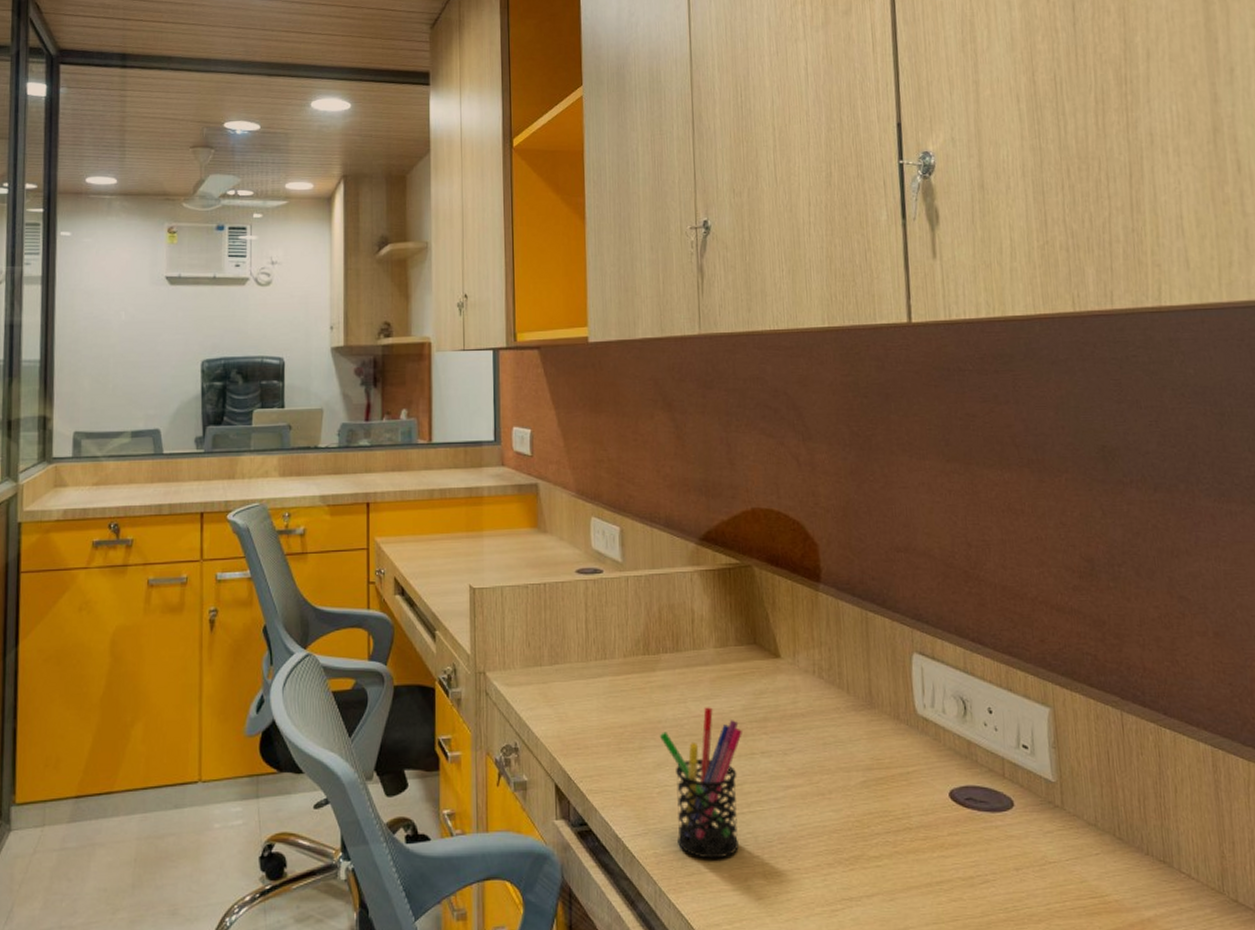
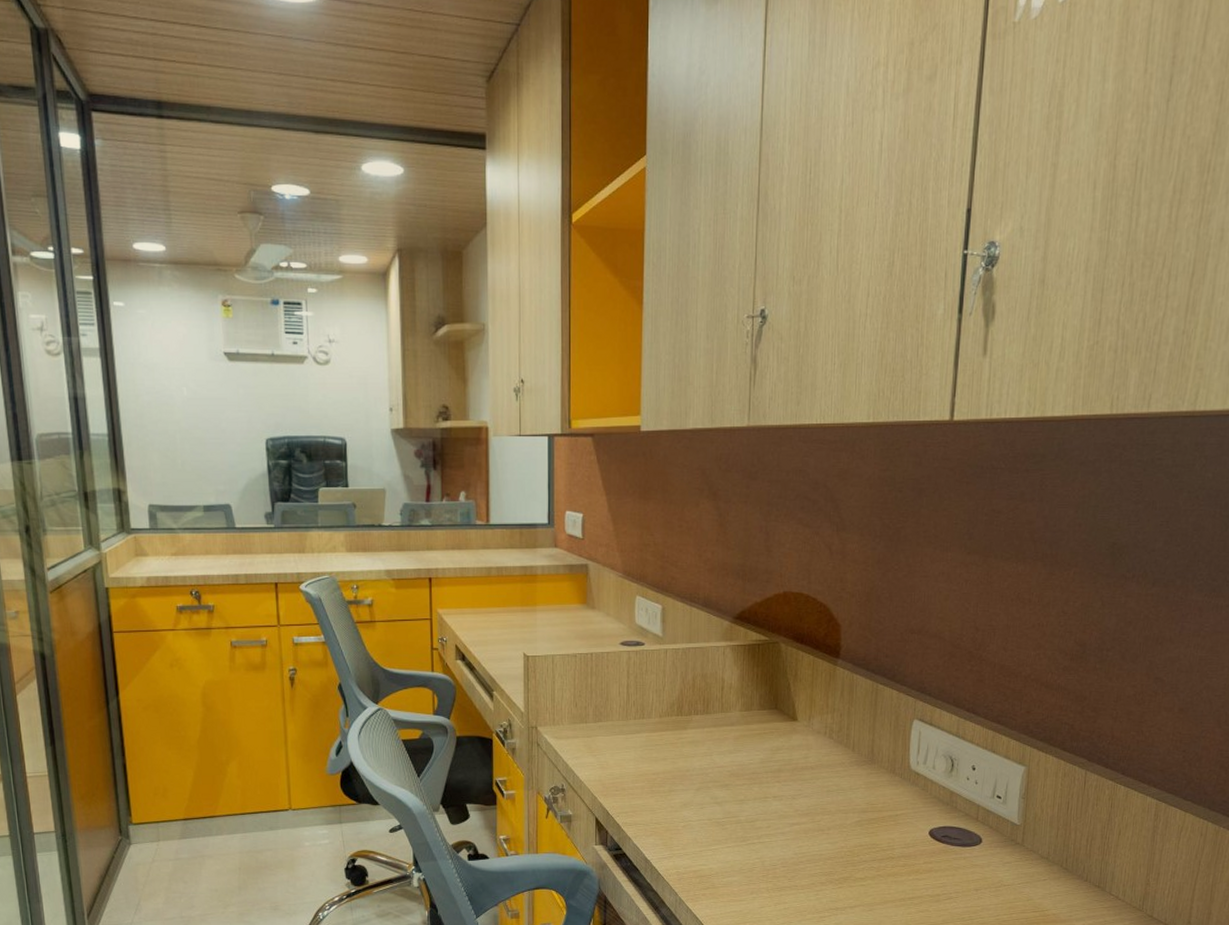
pen holder: present [659,707,742,859] -> none [686,760,758,877]

